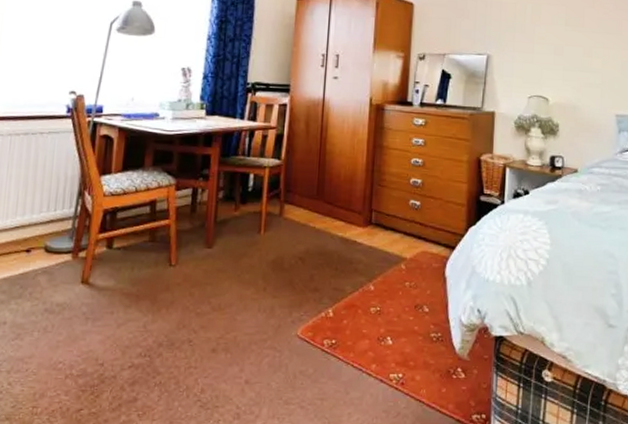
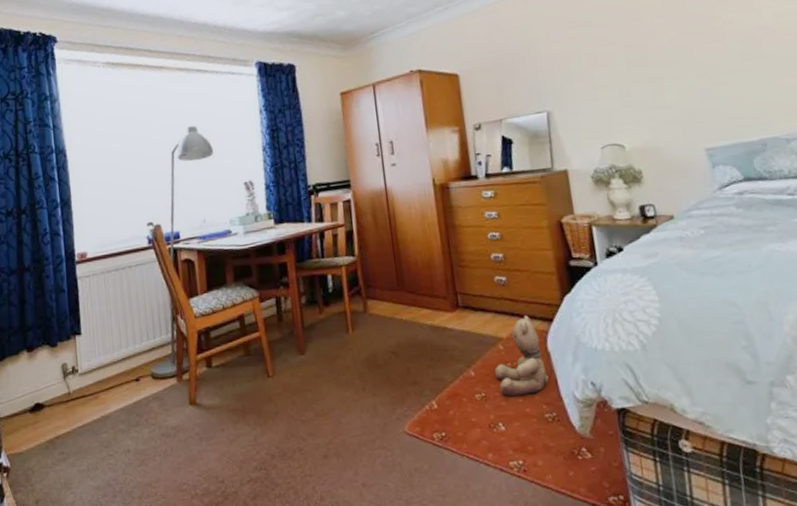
teddy bear: none [392,240,441,315] -> present [494,315,549,397]

